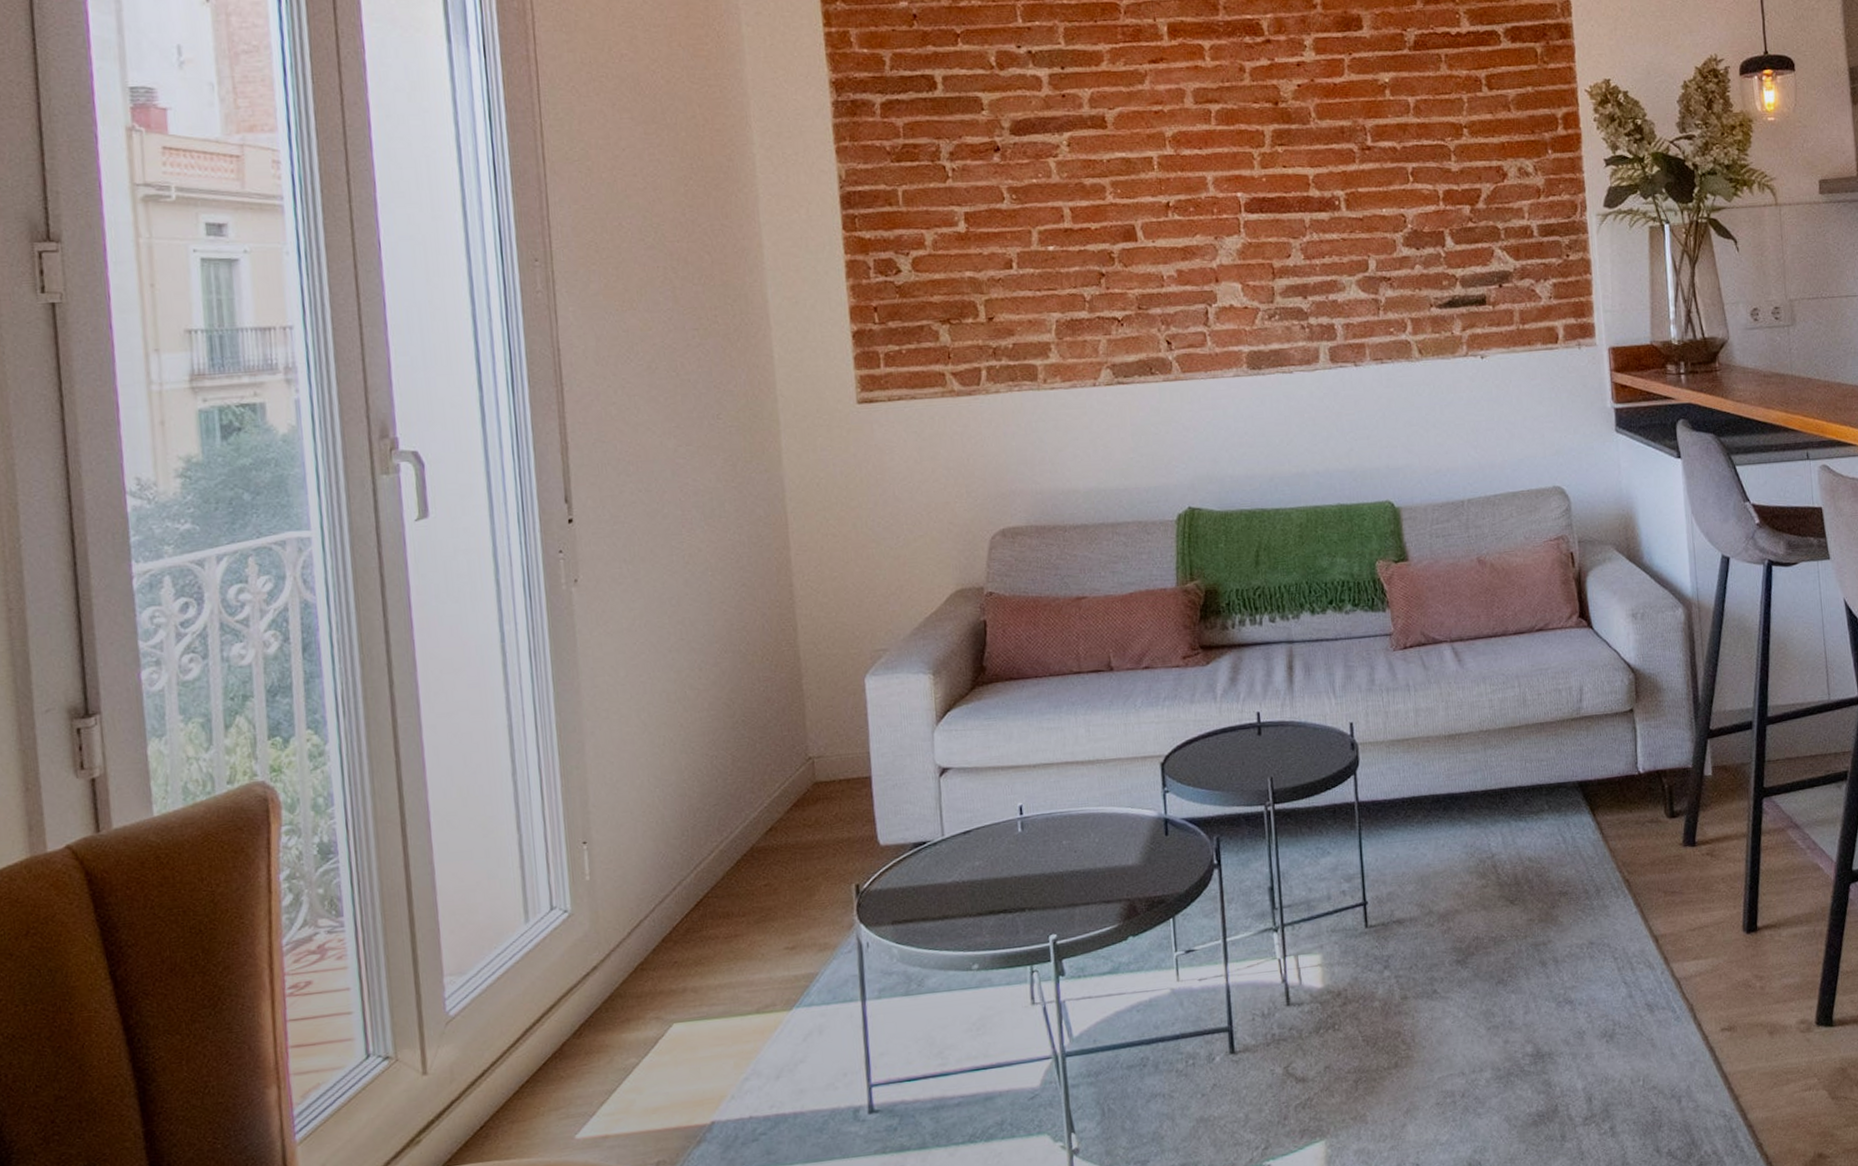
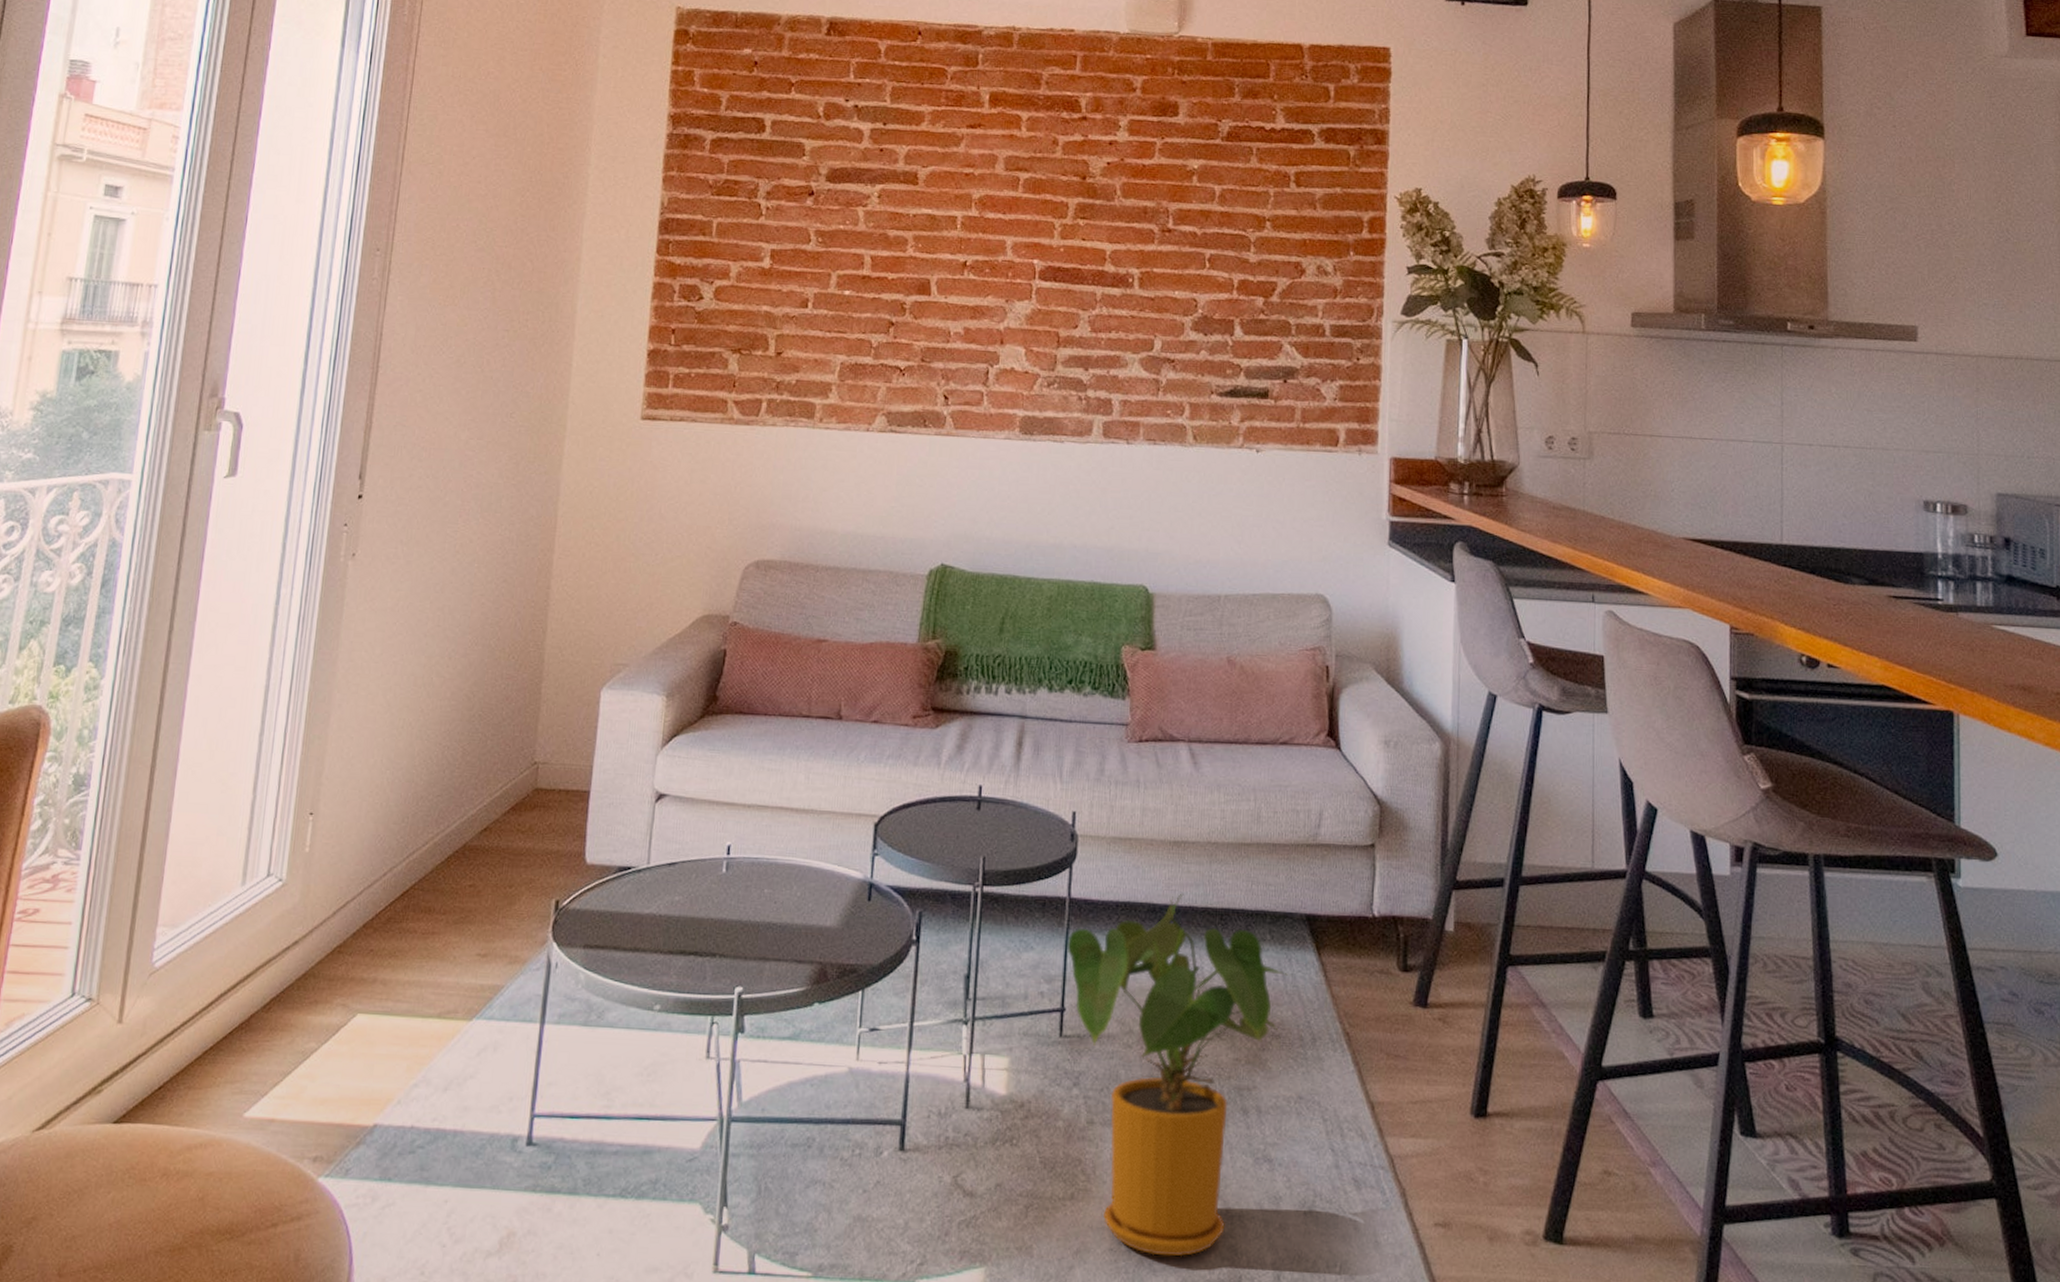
house plant: none [1360,780,1568,1102] -> present [1067,893,1288,1257]

